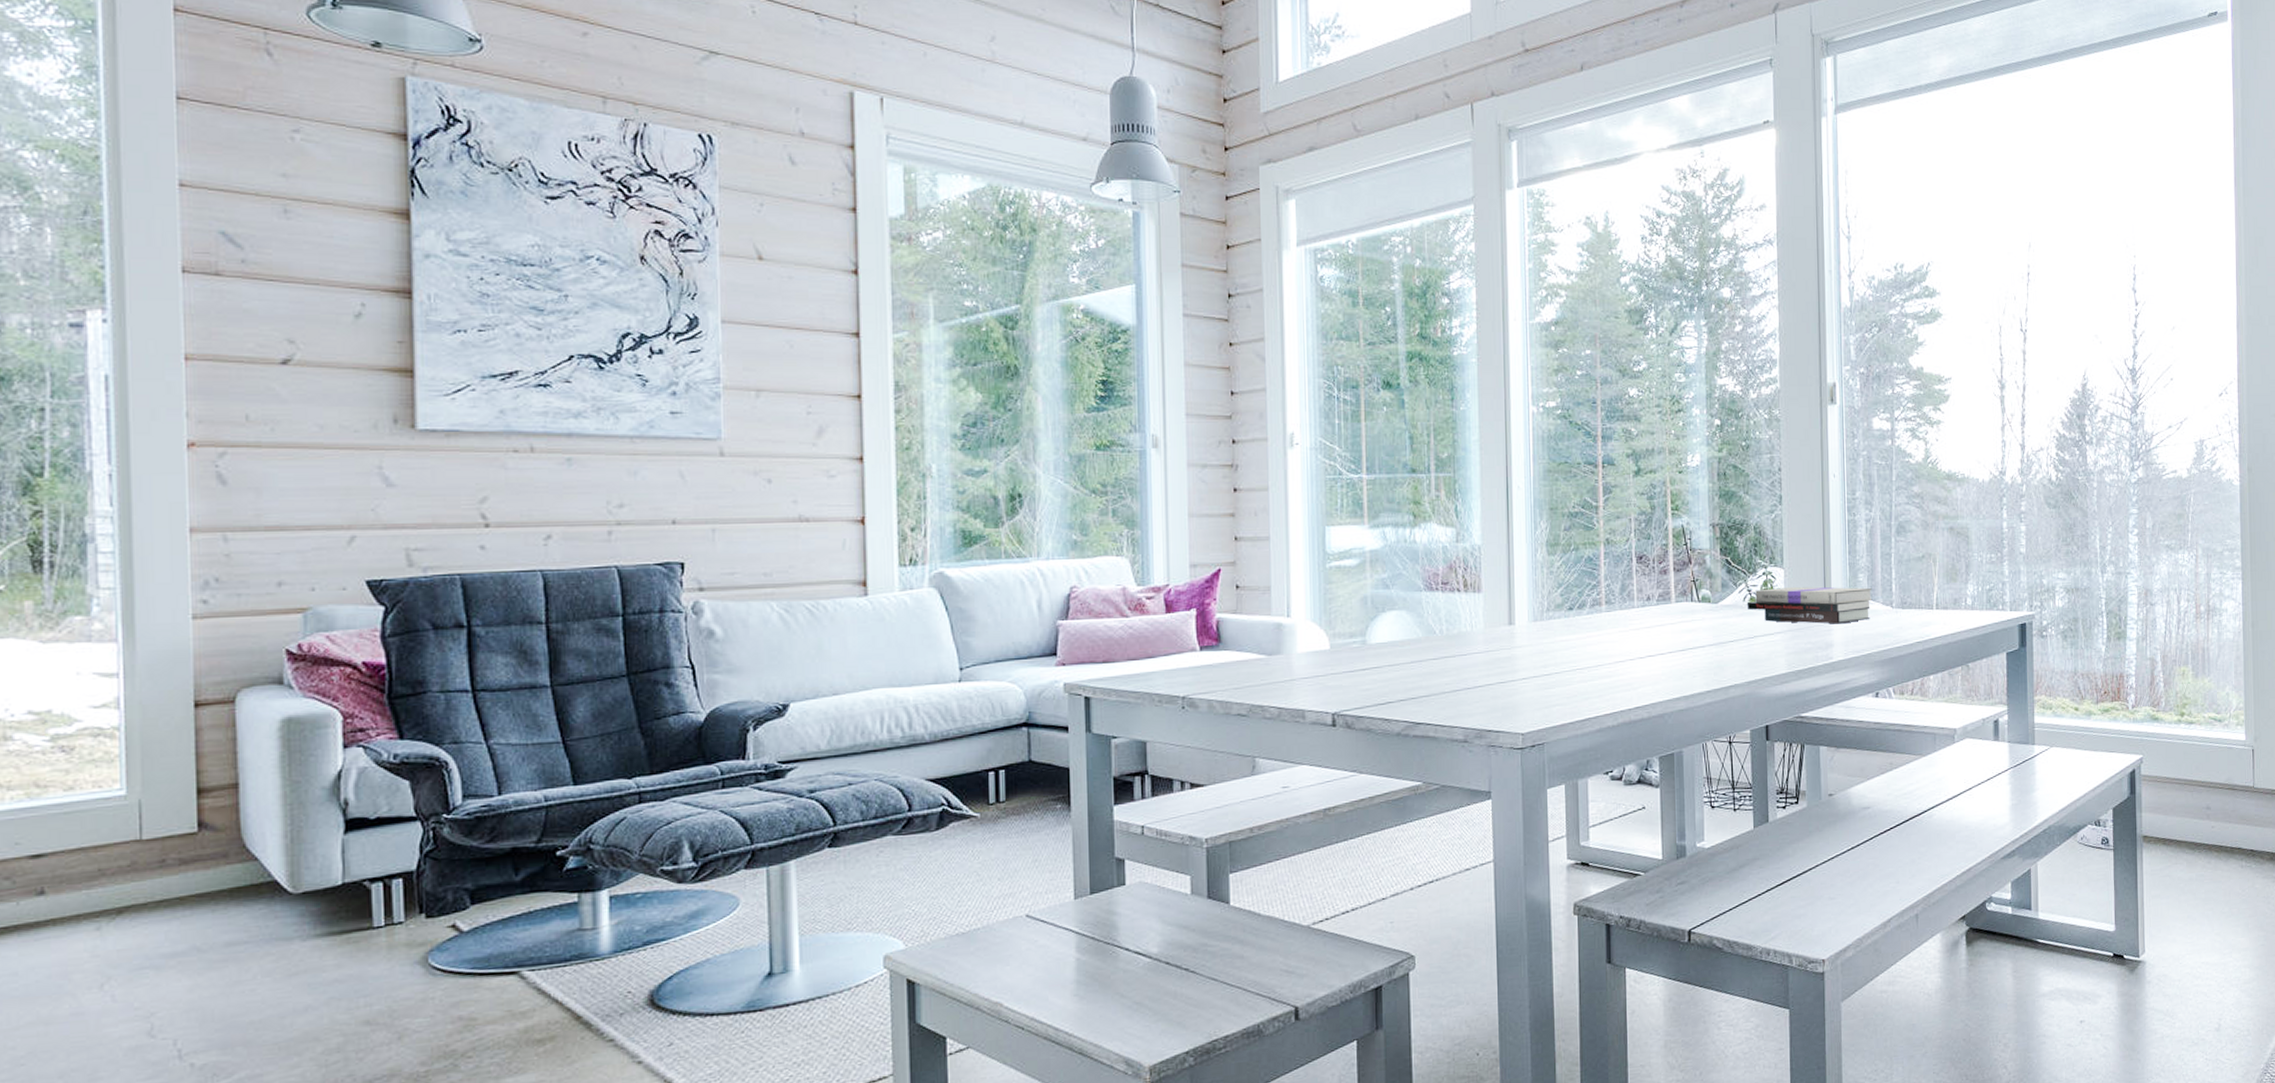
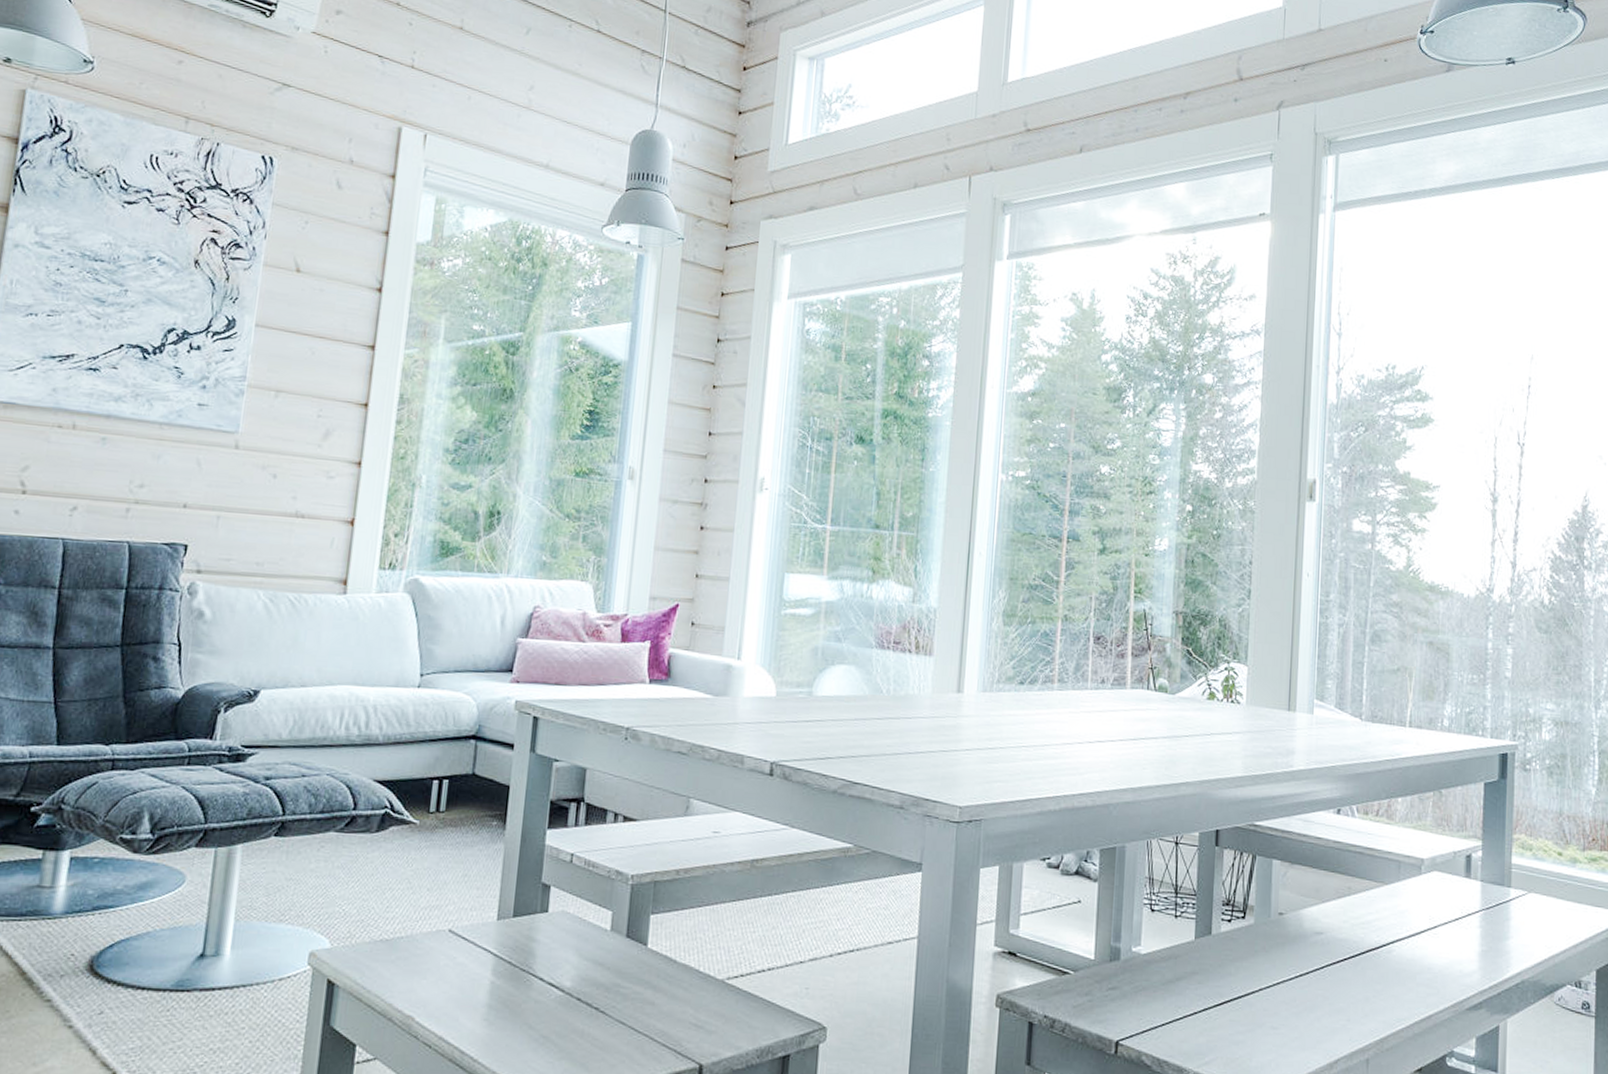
books: present [1748,586,1873,624] -> none [1206,685,1341,731]

